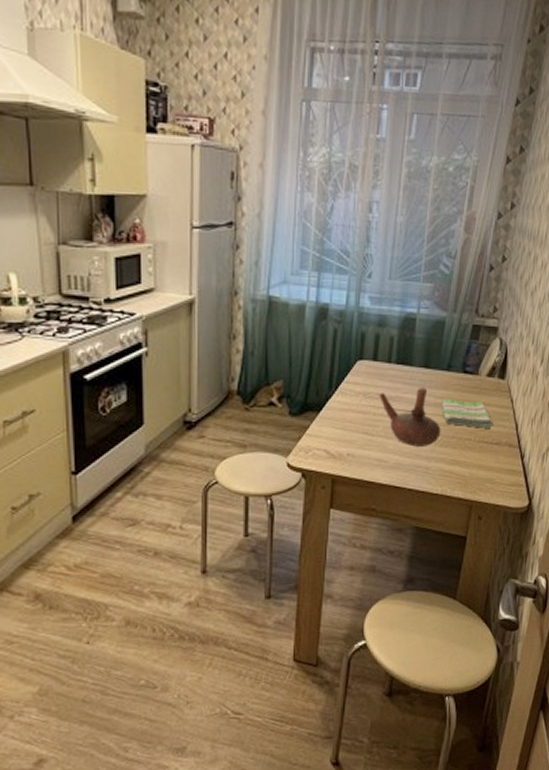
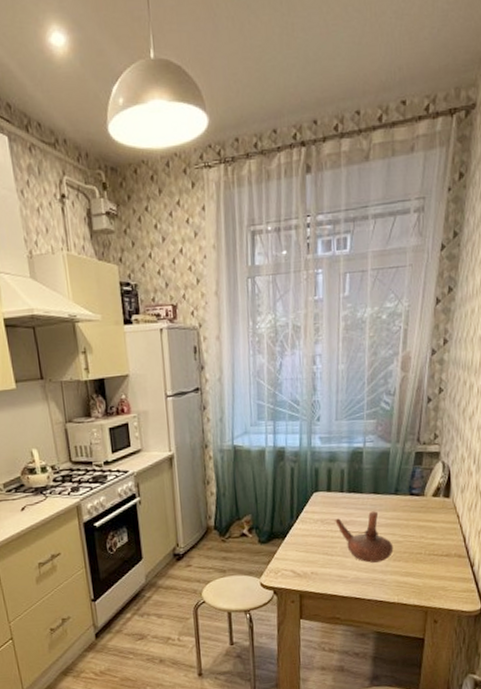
dish towel: present [442,398,493,430] -> none [392,518,442,544]

